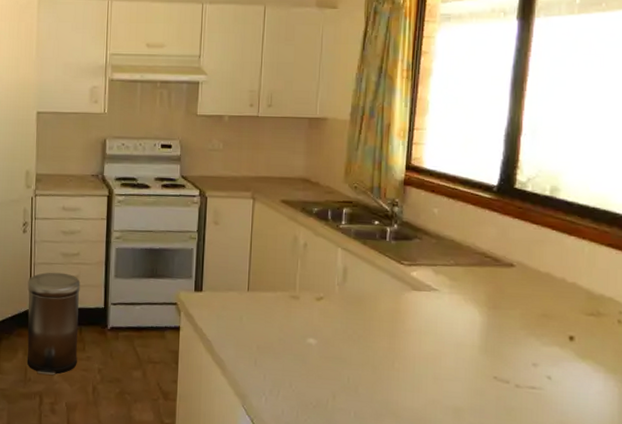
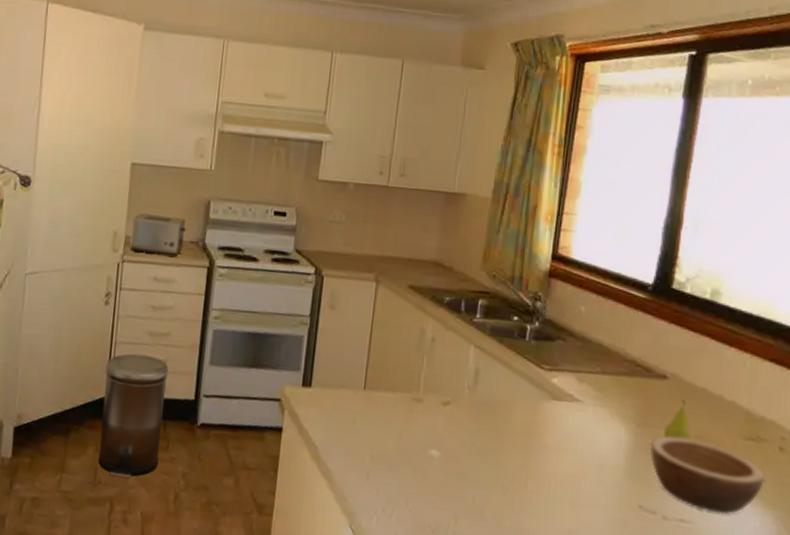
toaster: none [40,154,88,190] -> present [129,213,187,258]
bowl: none [501,316,606,380] -> present [650,436,765,514]
fruit: none [513,284,539,319] -> present [664,399,692,441]

